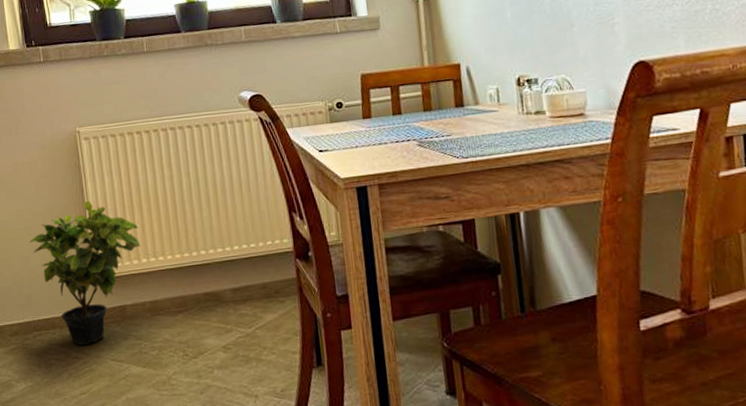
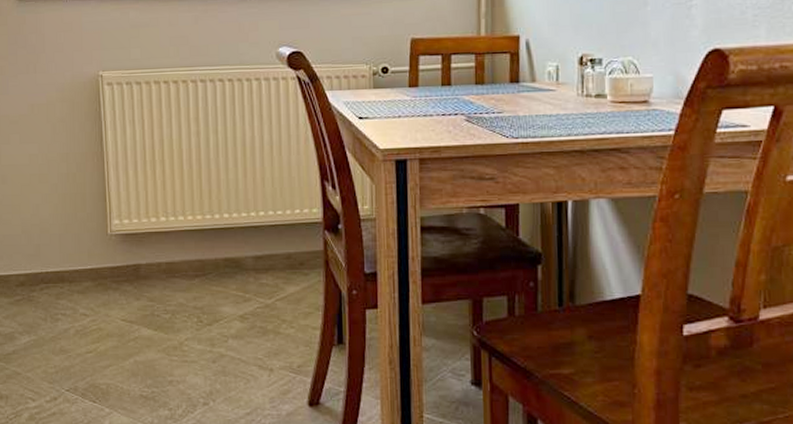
potted plant: present [29,200,141,345] -> none [41,150,160,302]

